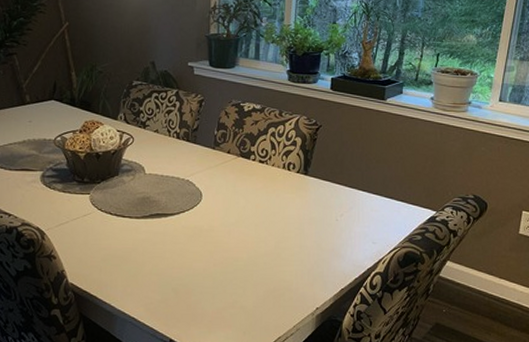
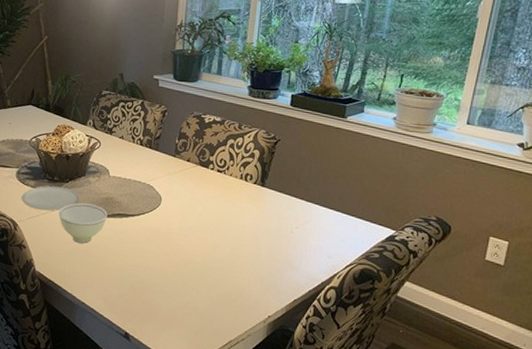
plate: none [47,188,113,216] -> present [21,185,80,211]
bowl: none [91,204,145,248] -> present [58,202,108,243]

